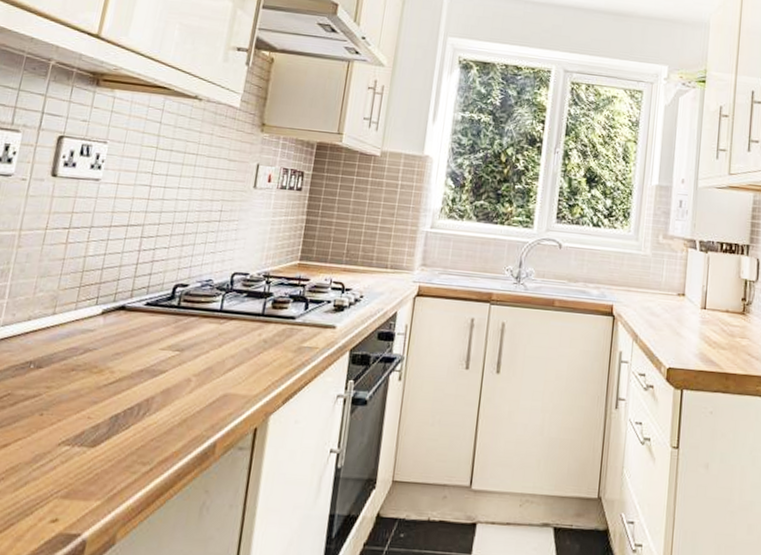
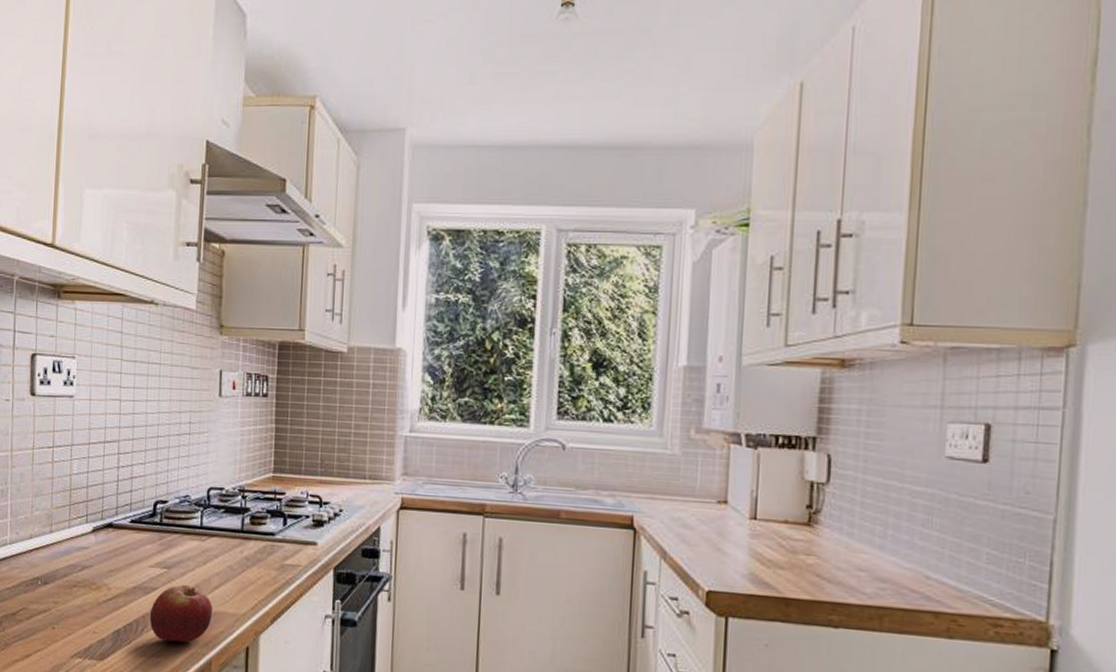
fruit: none [153,366,224,426] -> present [149,584,213,643]

